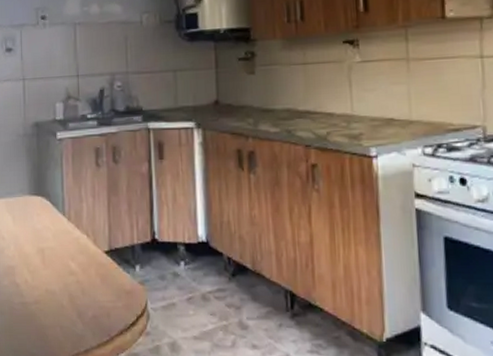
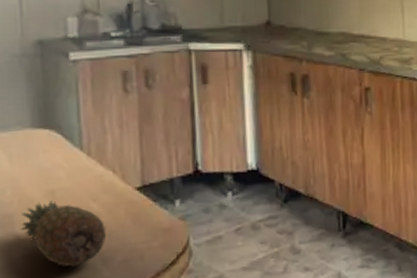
fruit: none [20,257,82,317] -> present [21,201,107,267]

